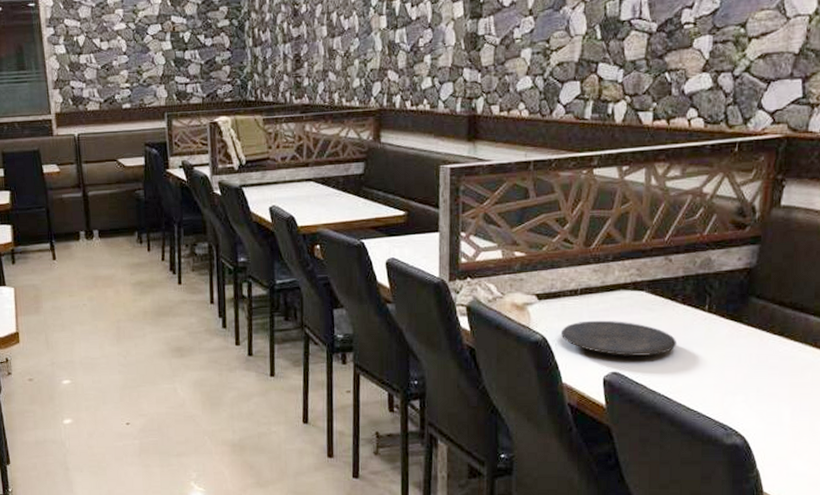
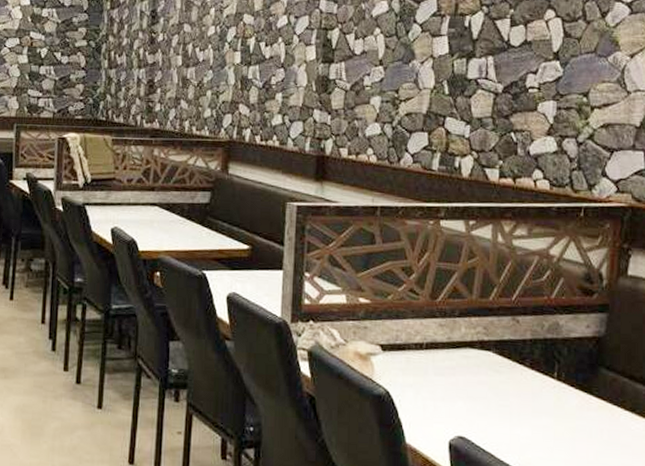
plate: present [560,320,677,356] -> none [404,377,526,422]

